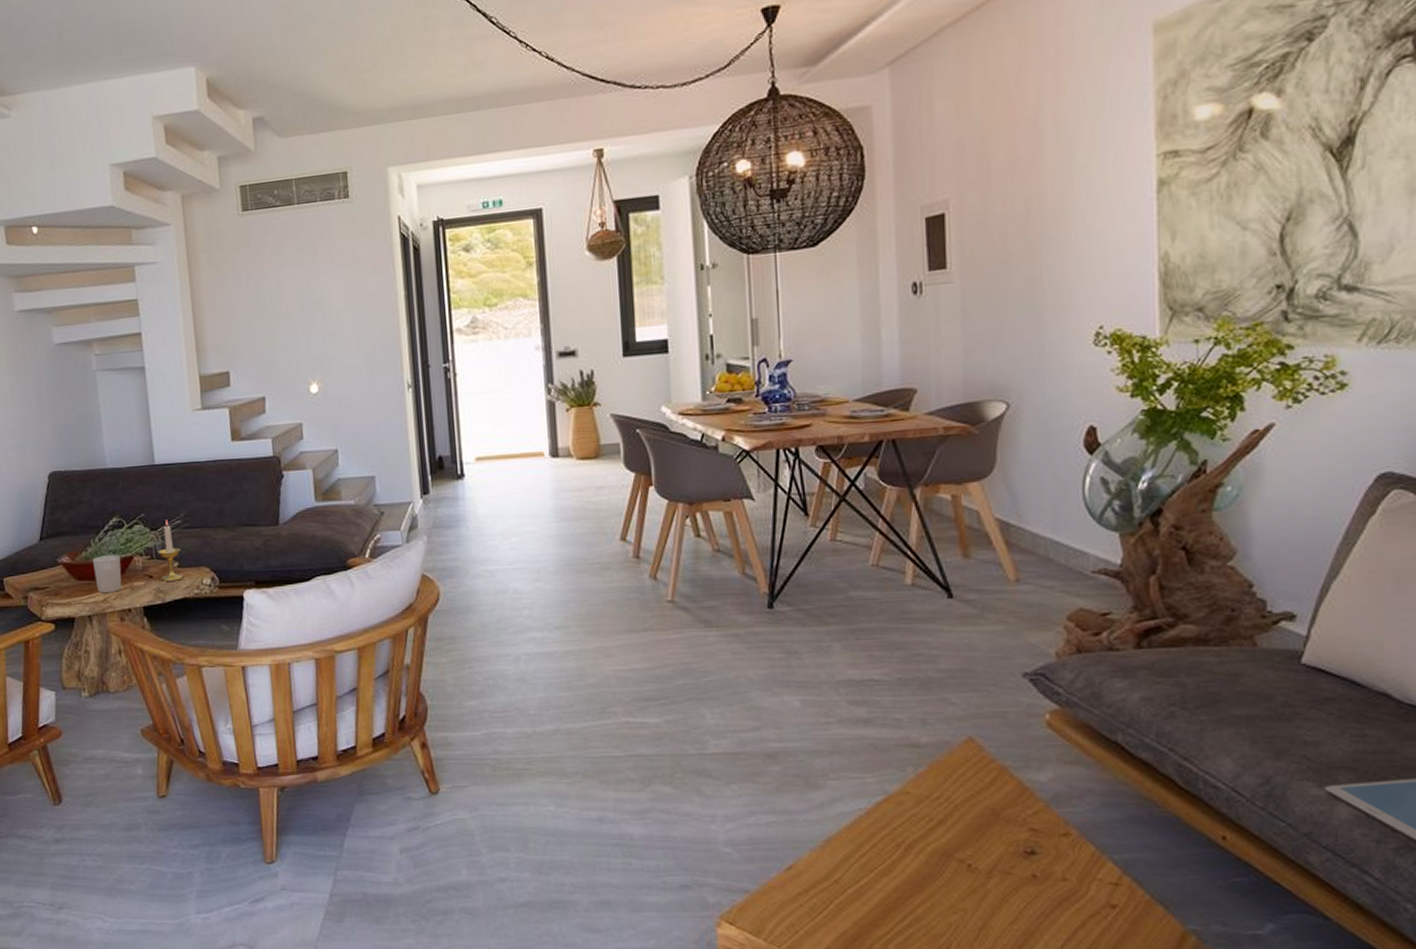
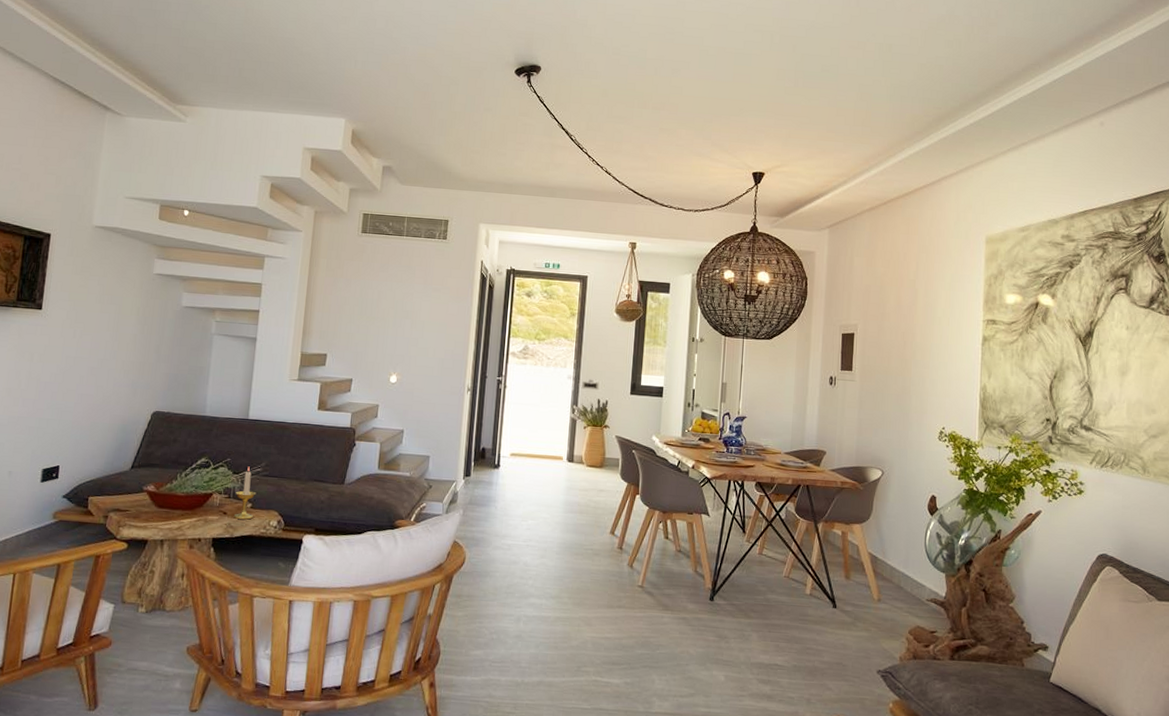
candle holder: present [92,555,122,594] -> none [174,489,201,523]

